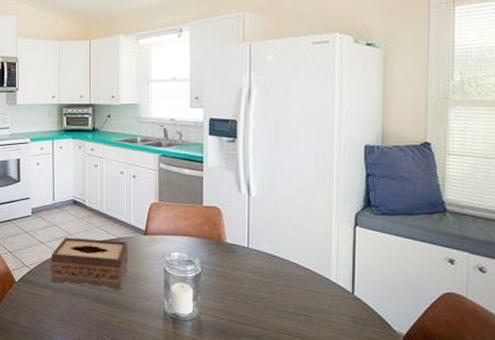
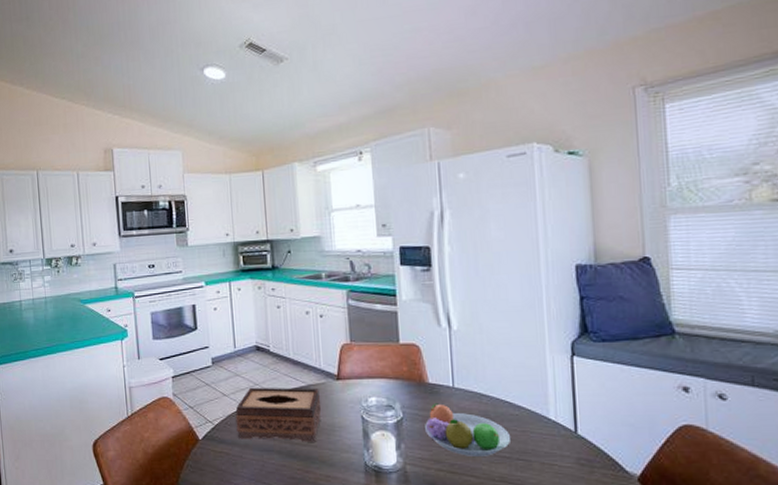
fruit bowl: none [220,261,296,311] -> present [425,403,511,456]

